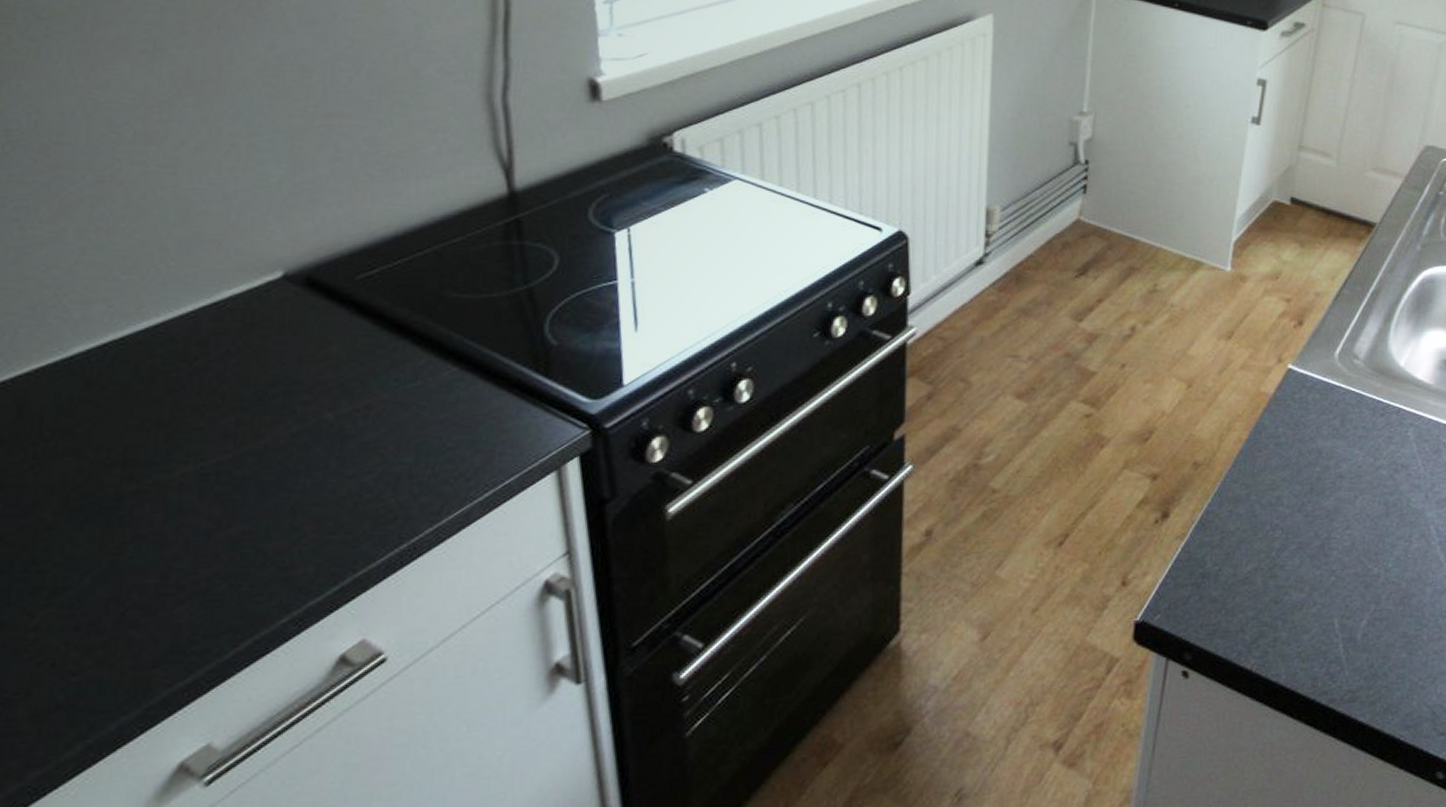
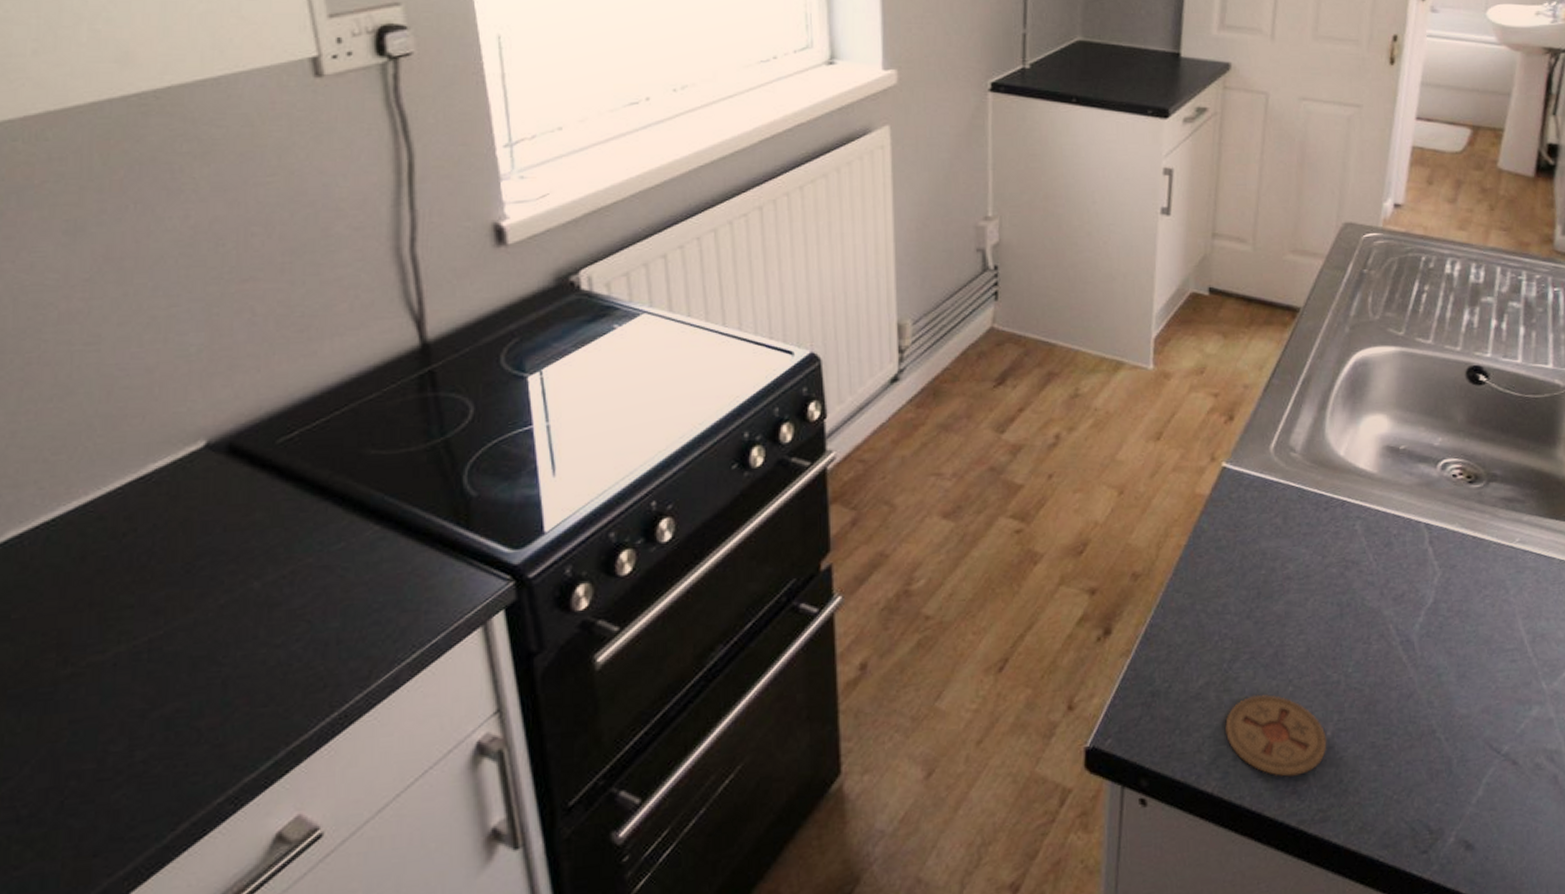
coaster: none [1269,582,1362,659] -> present [1225,694,1327,777]

